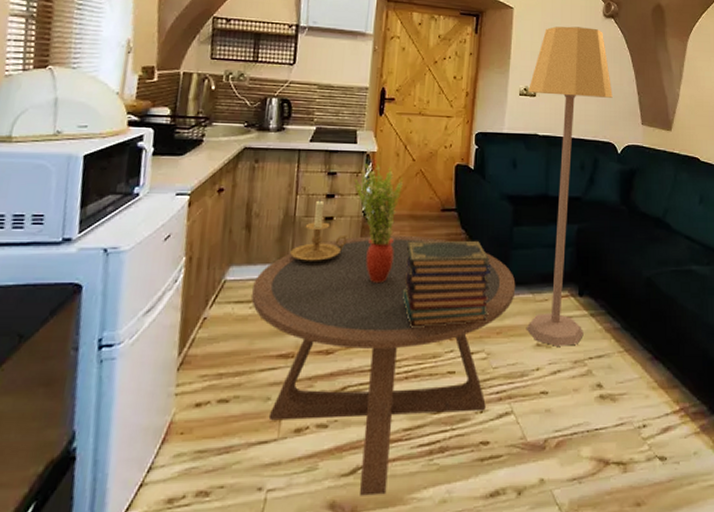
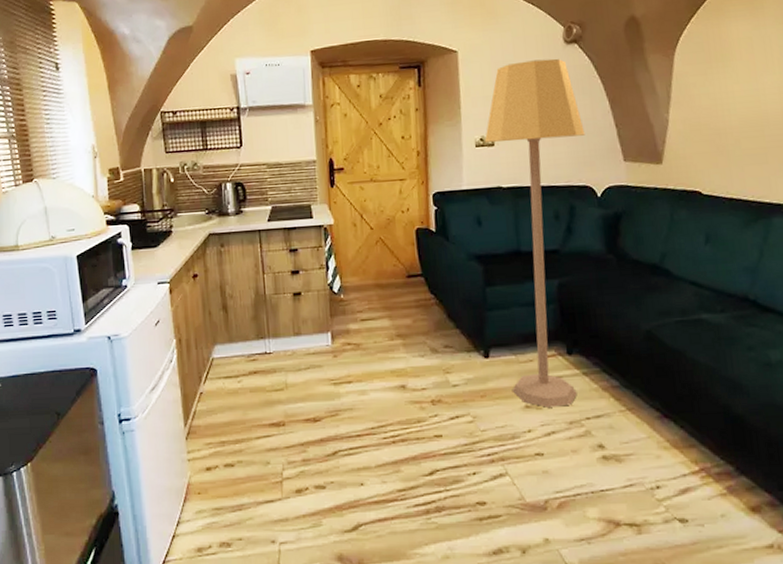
coffee table: present [251,235,516,496] -> none [238,304,496,550]
candle holder: present [290,199,347,262] -> none [266,276,317,337]
potted plant: present [353,163,404,284] -> none [314,235,366,354]
book stack: present [401,240,492,329] -> none [376,304,471,396]

